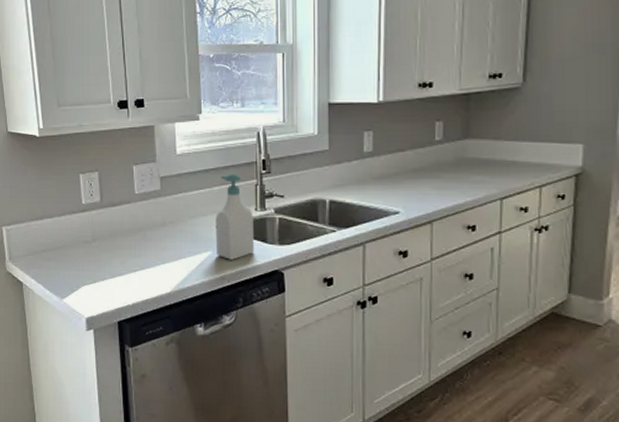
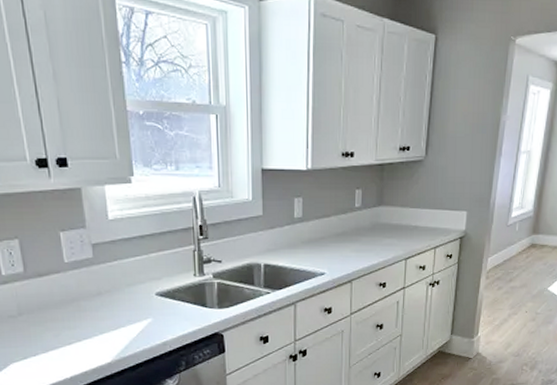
soap bottle: present [215,174,255,260] -> none [154,239,195,326]

